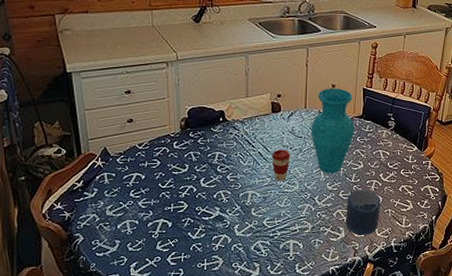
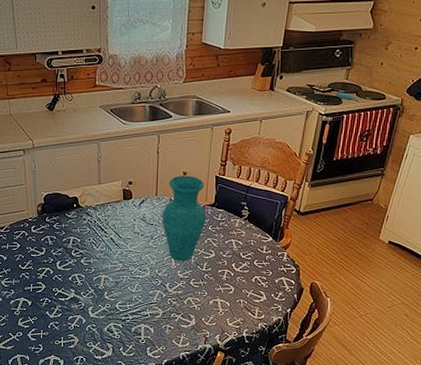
coffee cup: present [271,149,291,181] -> none [123,236,142,267]
candle: present [345,189,381,235] -> none [196,278,232,324]

